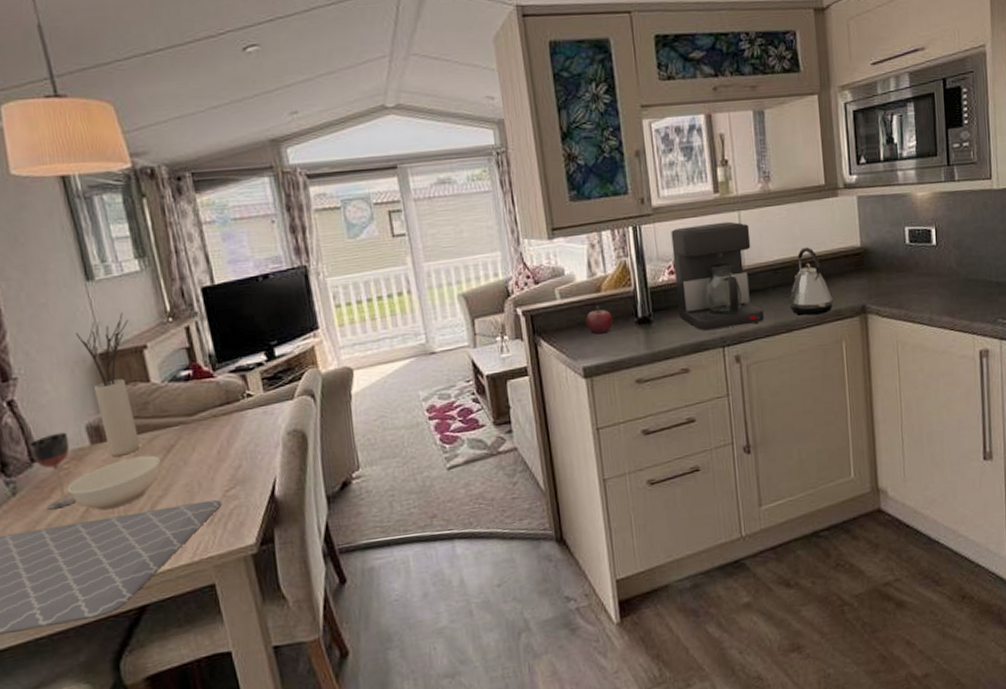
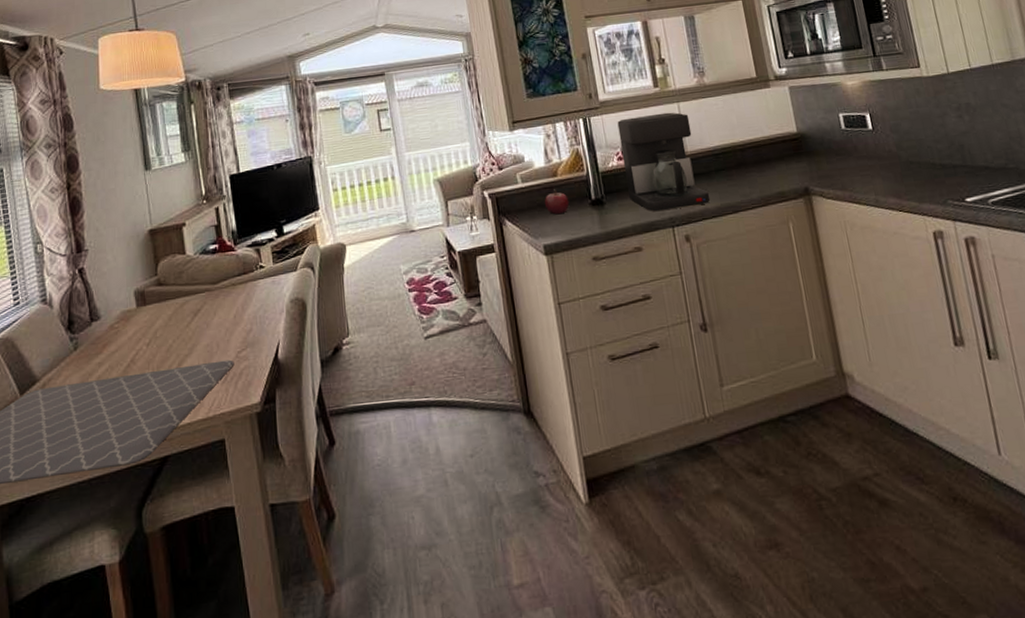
wineglass: present [30,432,75,510] -> none [91,296,121,364]
bowl: present [67,455,161,511] -> none [115,318,189,366]
vase: present [75,312,140,457] -> none [133,195,174,319]
kettle: present [789,247,834,316] -> none [732,134,776,198]

